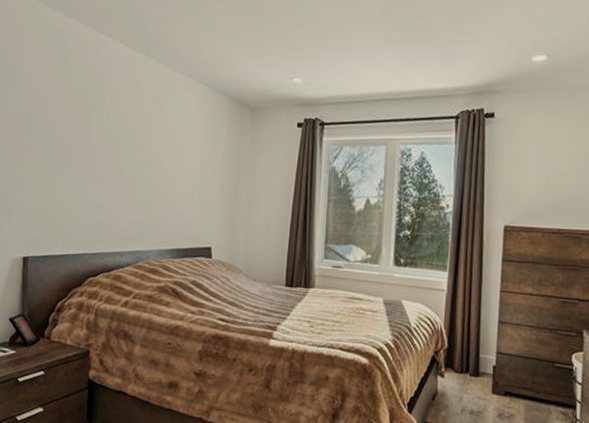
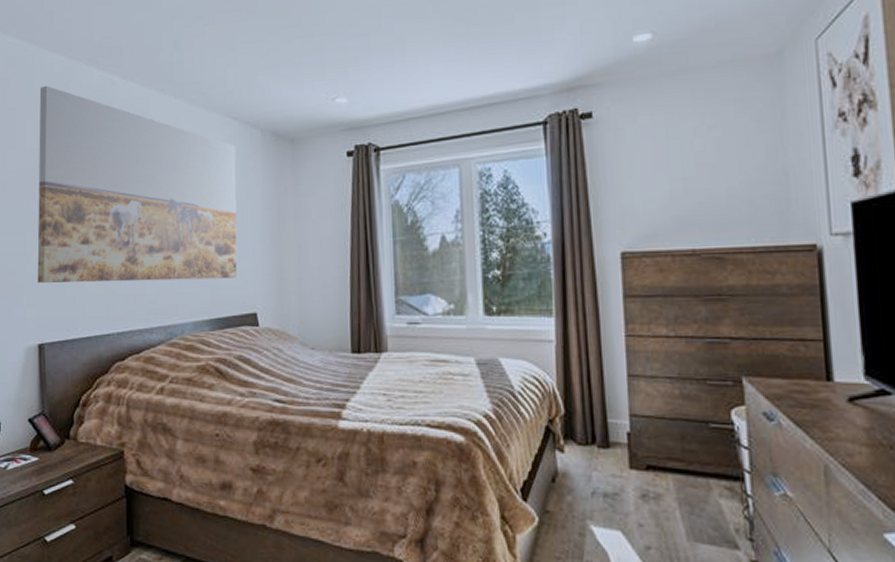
wall art: none [26,38,207,217] -> present [37,85,237,283]

